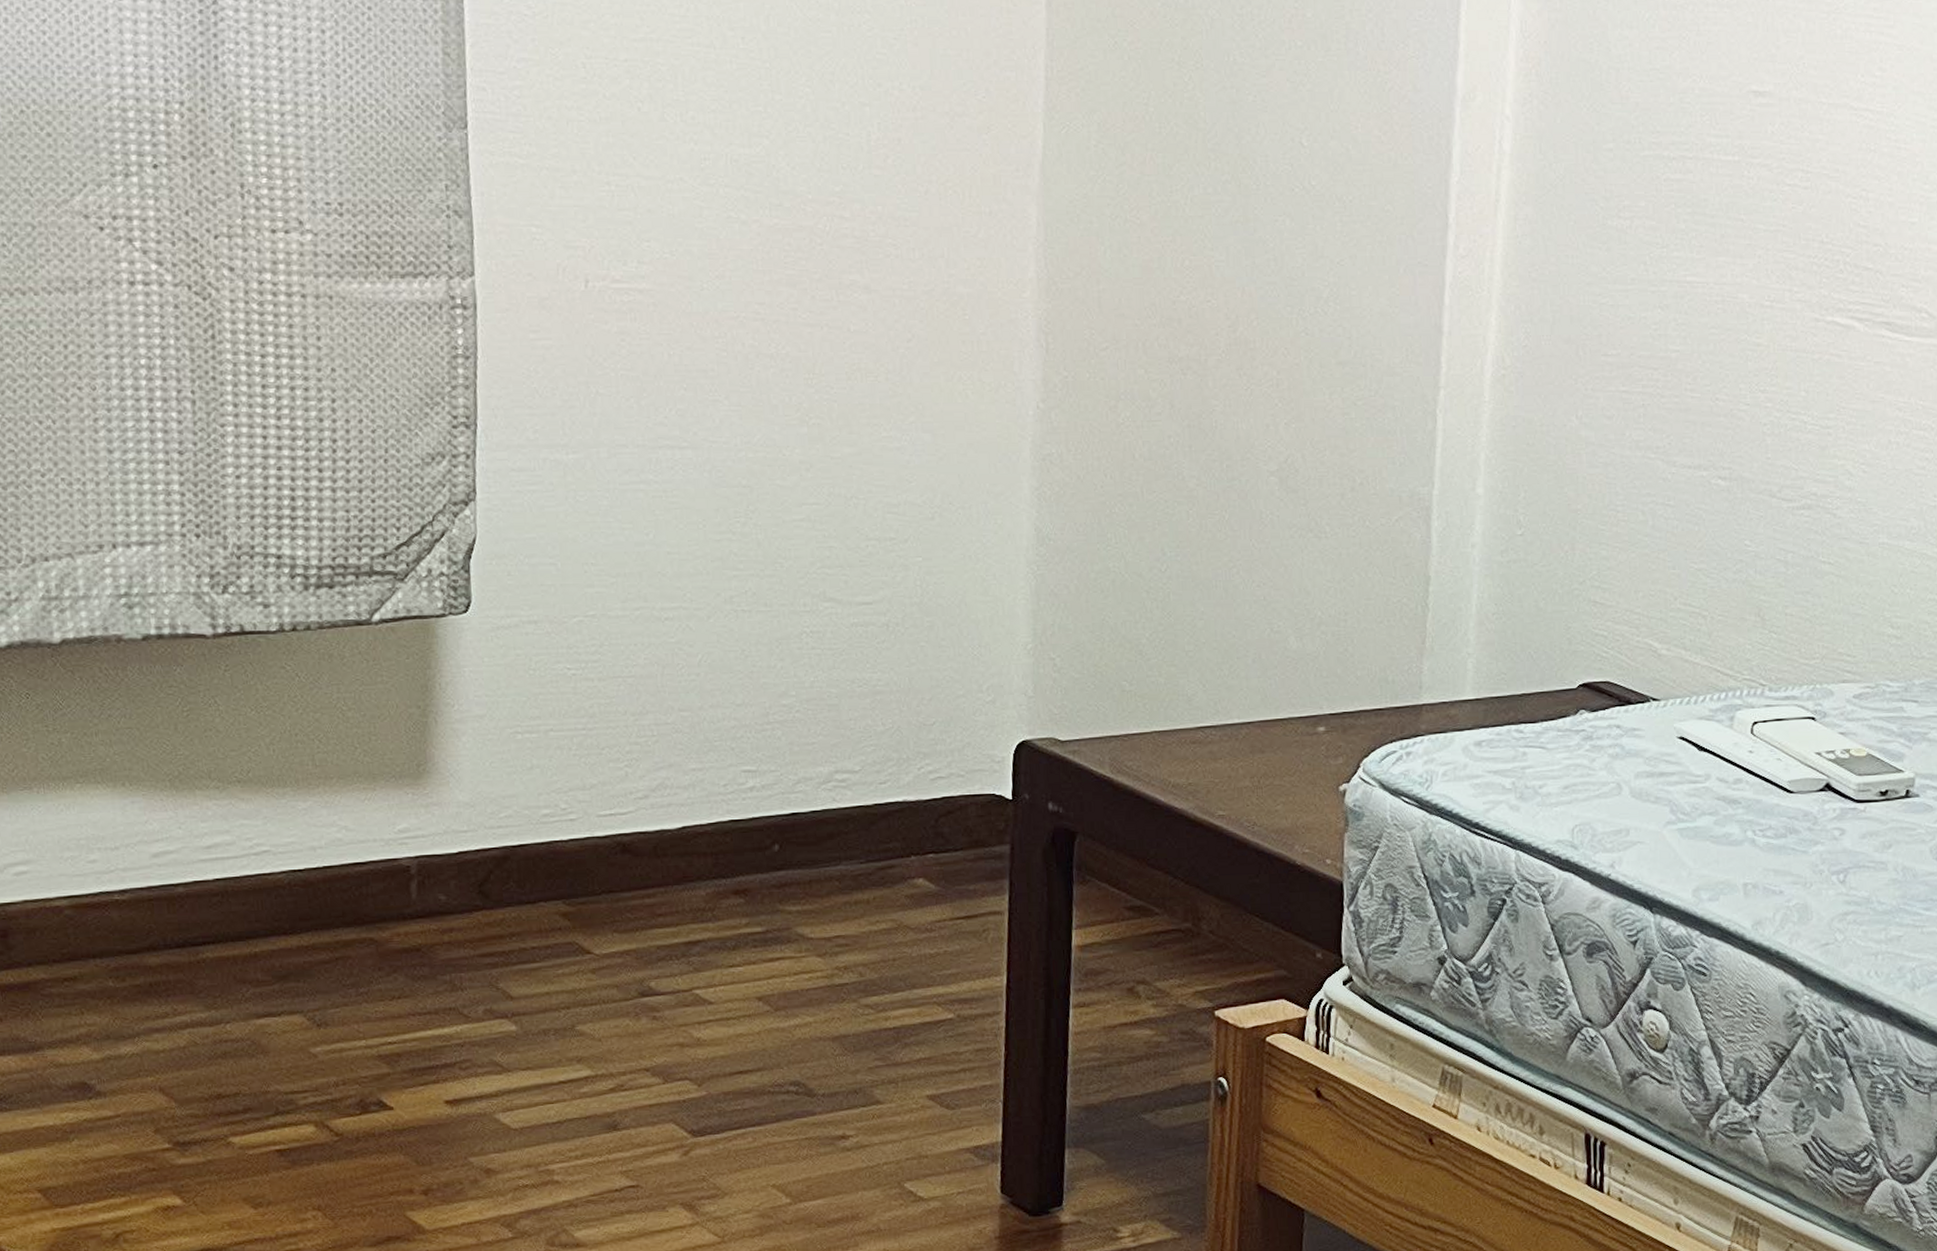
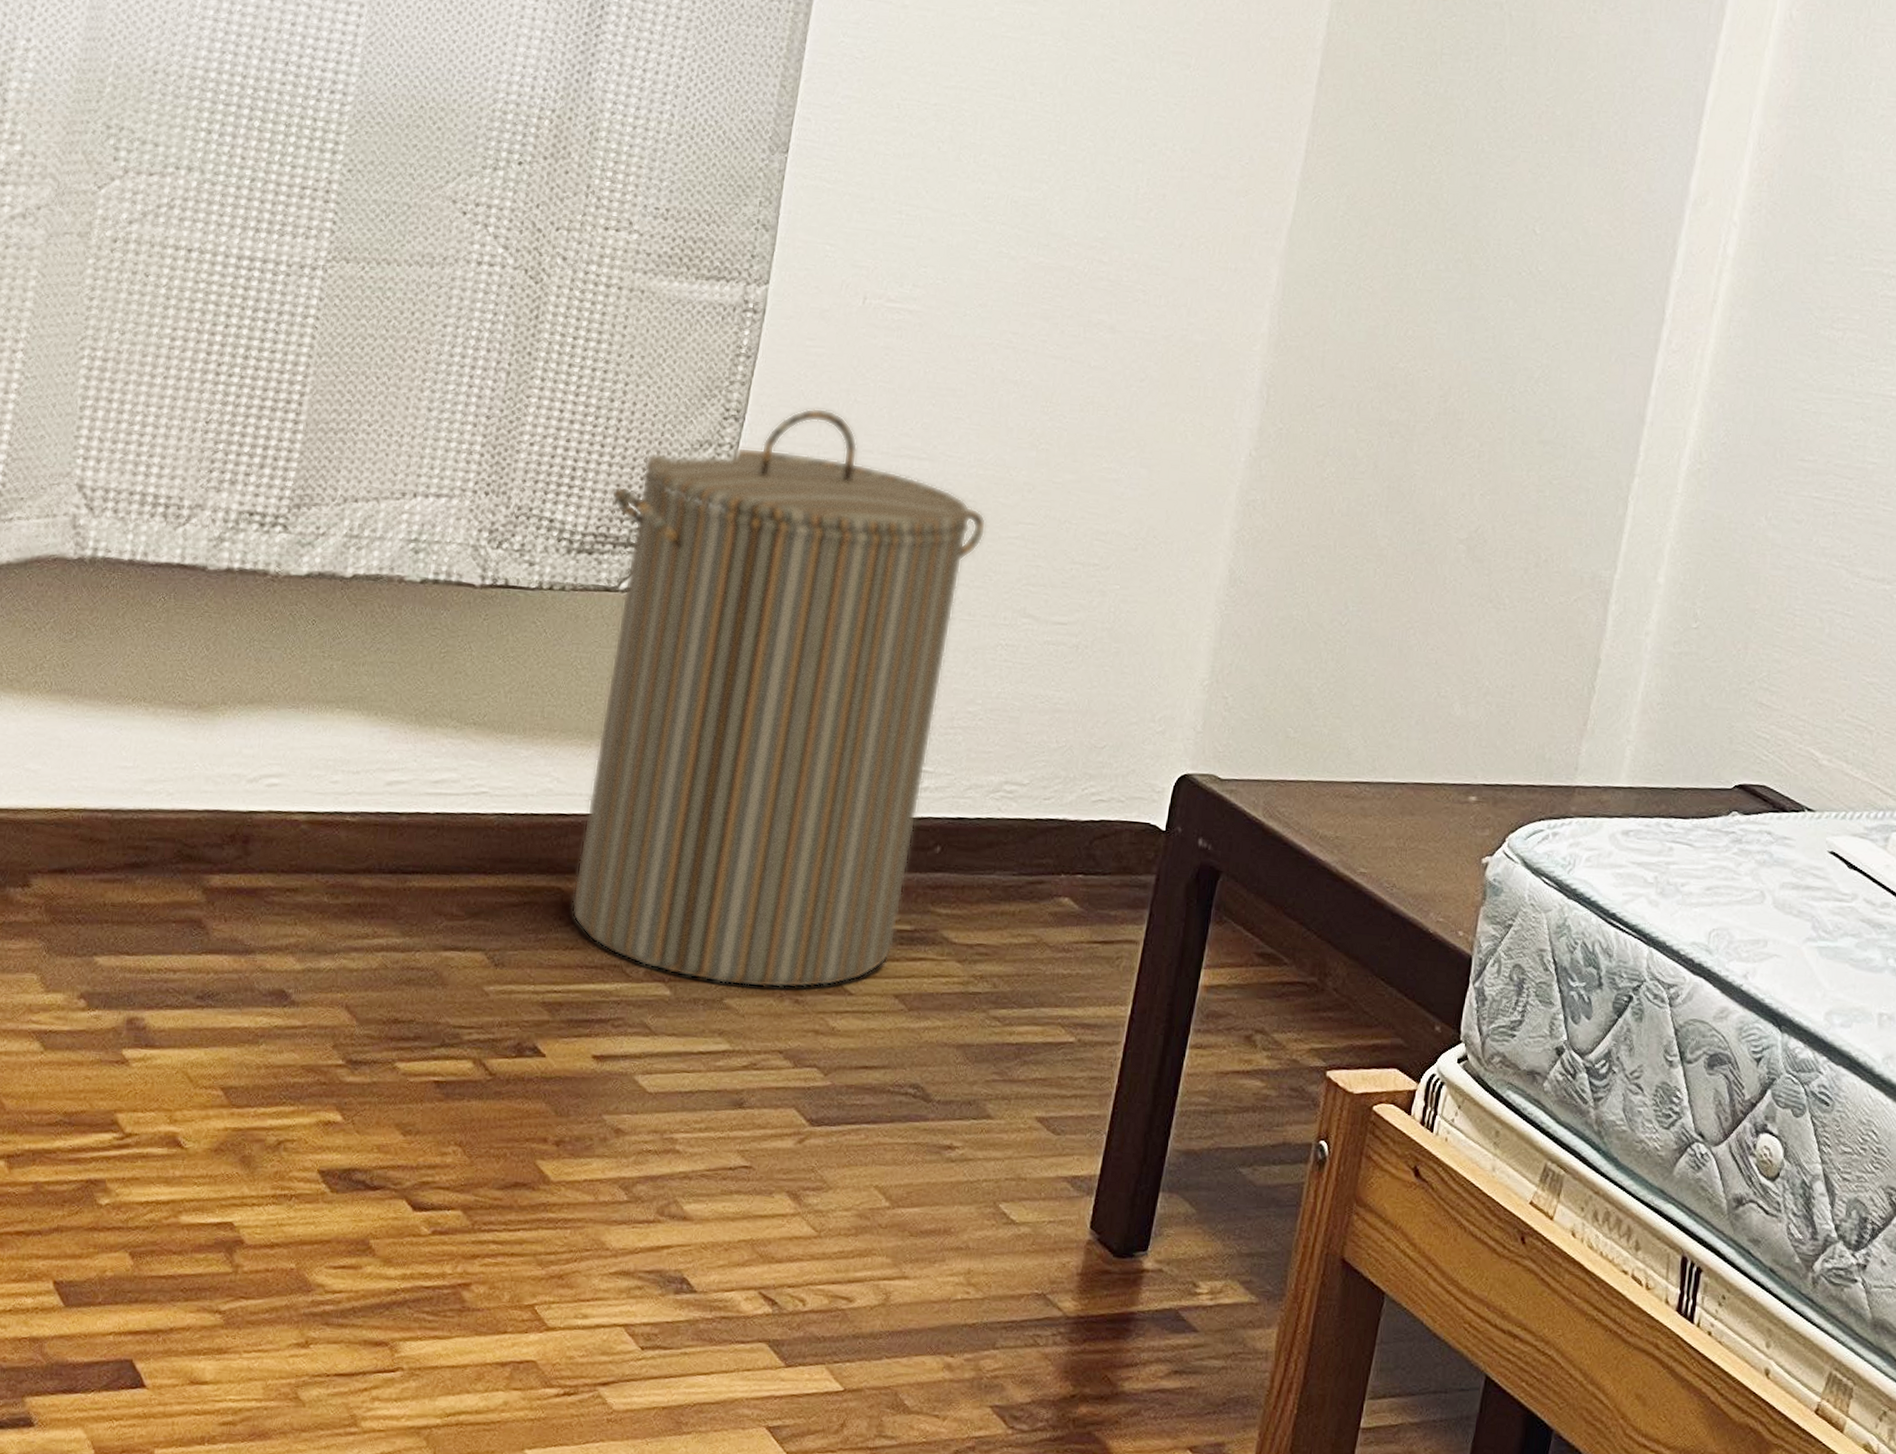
laundry hamper: none [341,405,768,1012] -> present [571,407,987,989]

